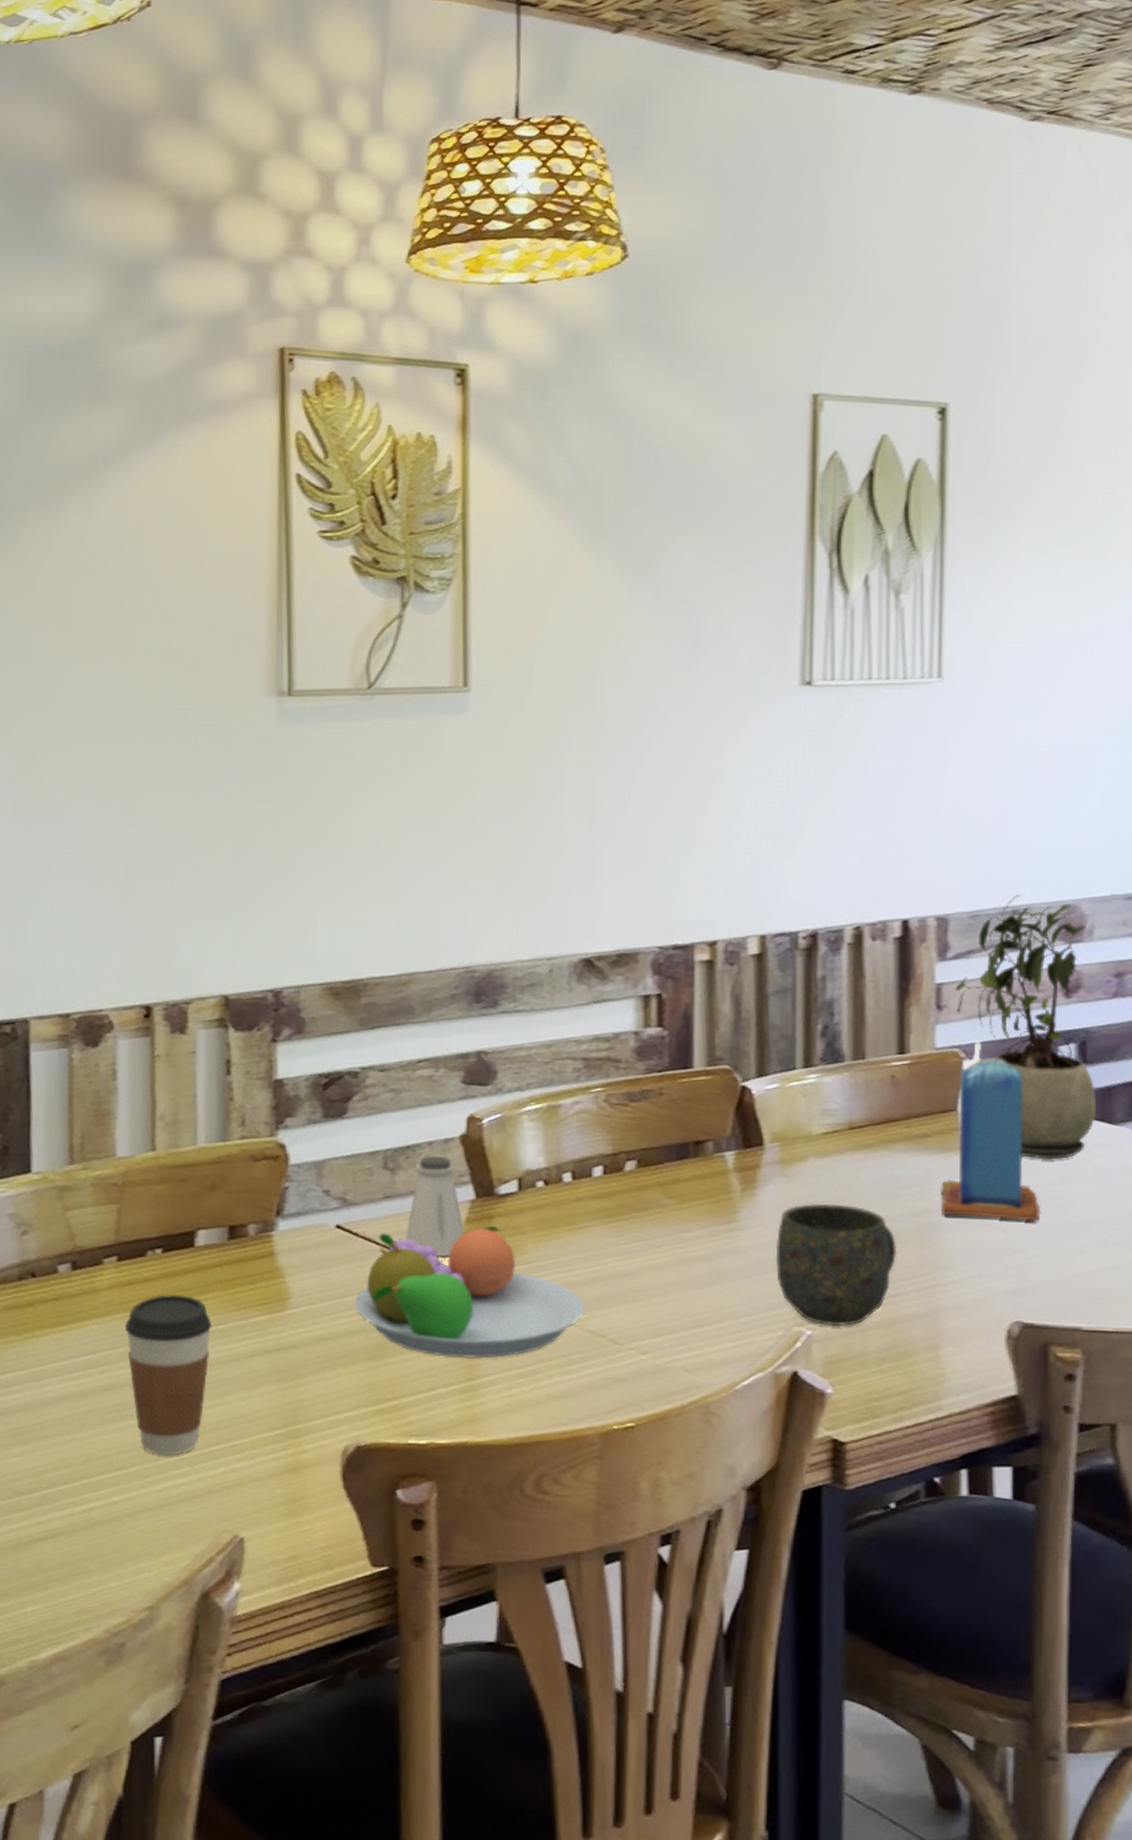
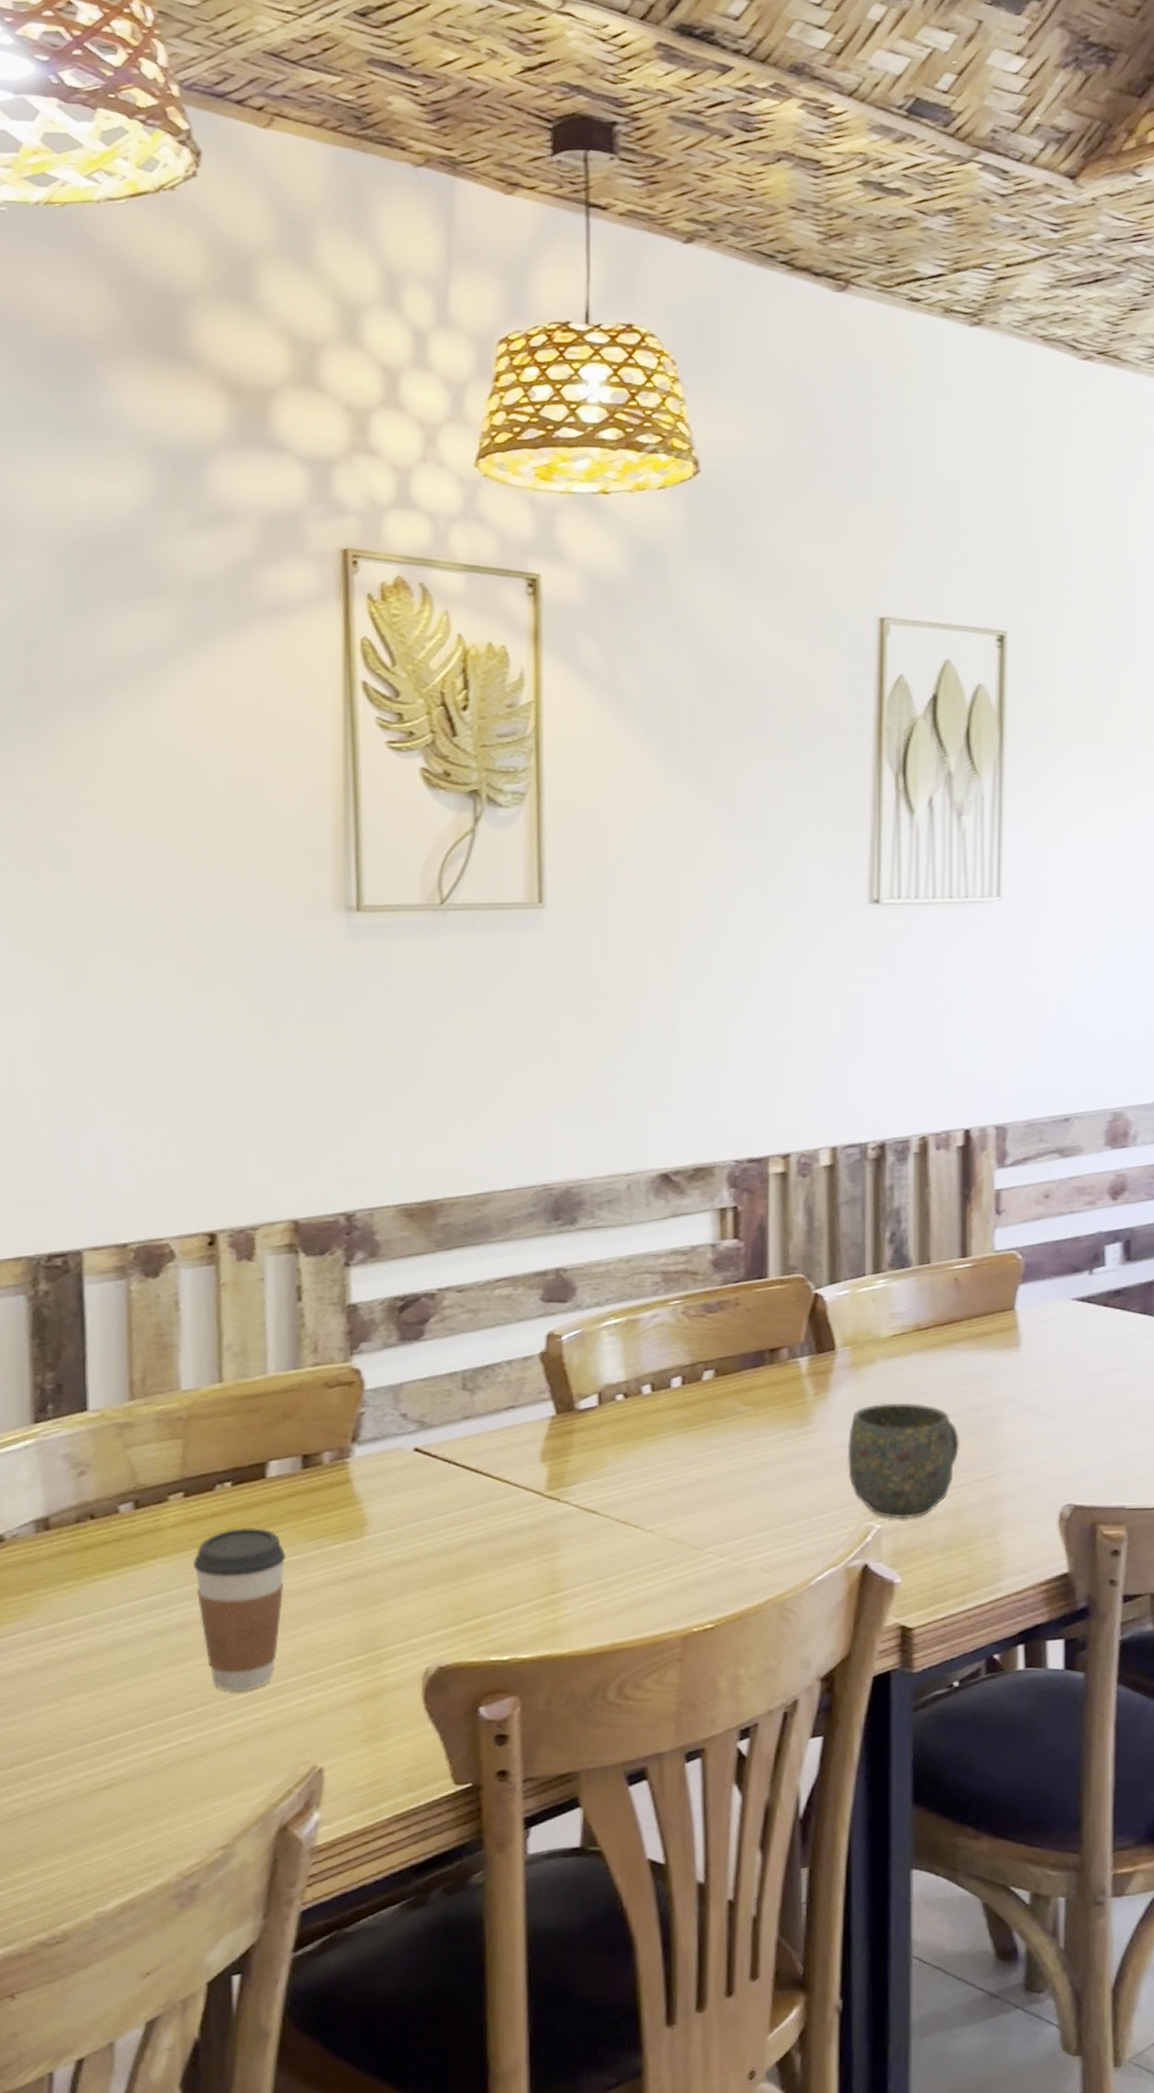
fruit bowl: present [355,1226,585,1359] -> none [434,1441,665,1573]
saltshaker: present [405,1156,465,1256] -> none [485,1375,546,1473]
candle: present [941,1041,1041,1221] -> none [1000,1243,1090,1410]
potted plant: present [955,894,1097,1160] -> none [1013,1103,1140,1352]

